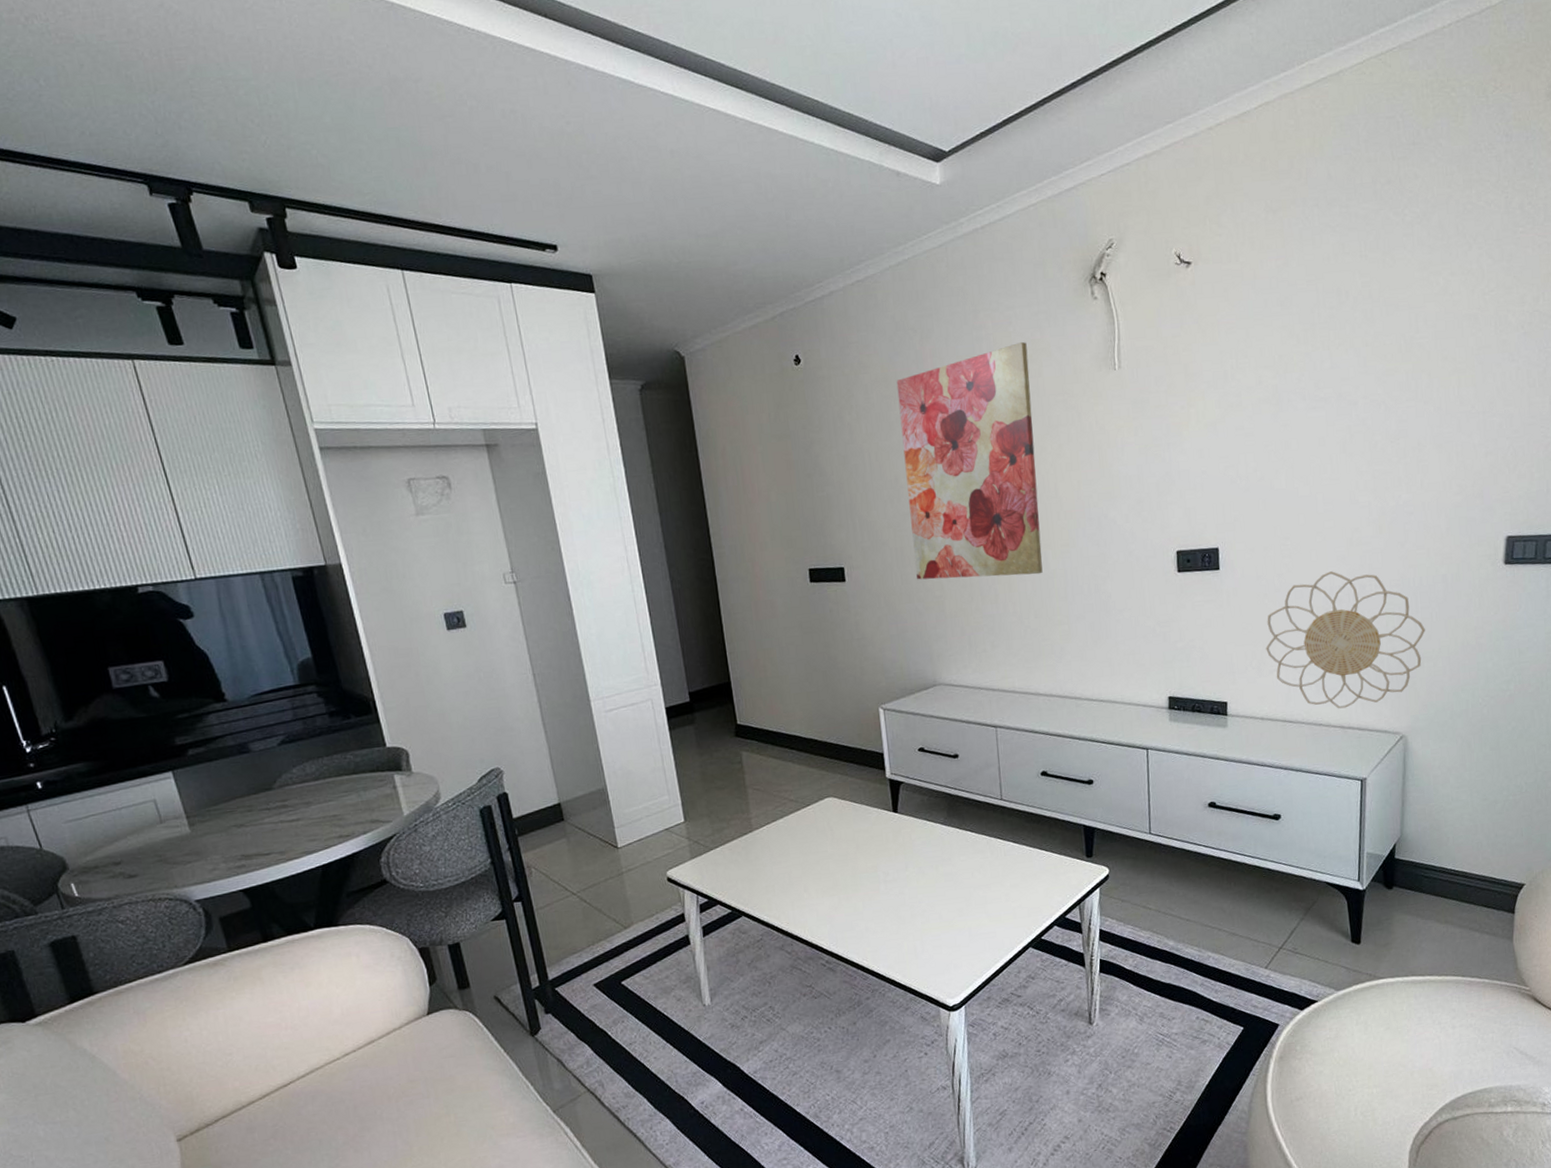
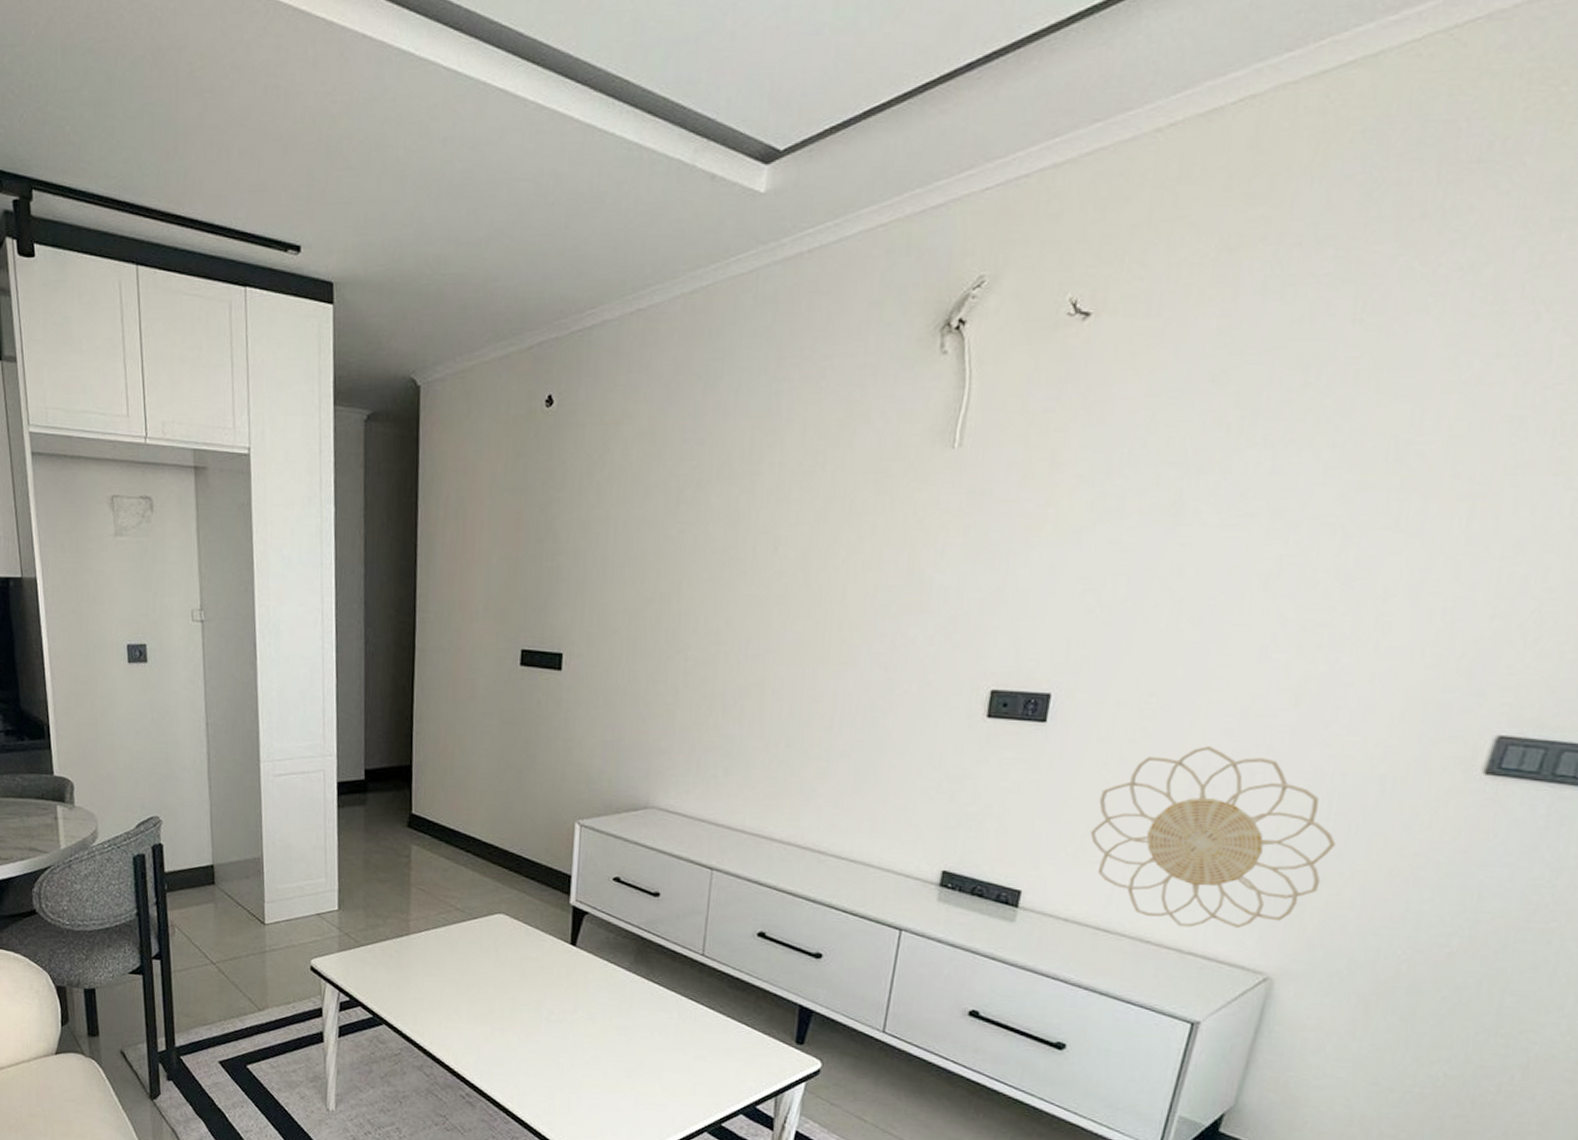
wall art: present [896,342,1043,580] -> none [647,402,840,695]

